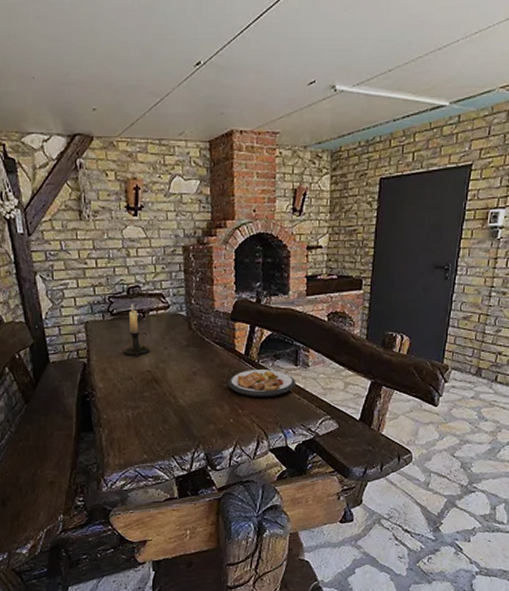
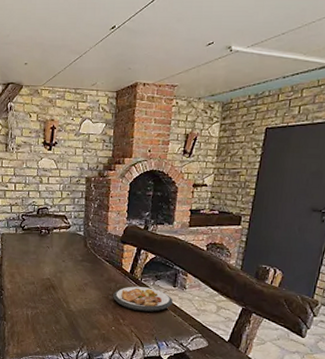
candle holder: present [123,304,151,358] -> none [29,222,52,267]

